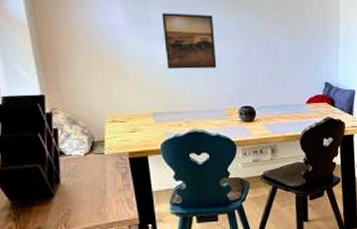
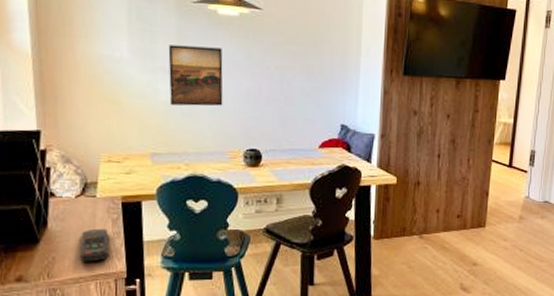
remote control: none [93,182,122,212] -> present [80,228,109,262]

